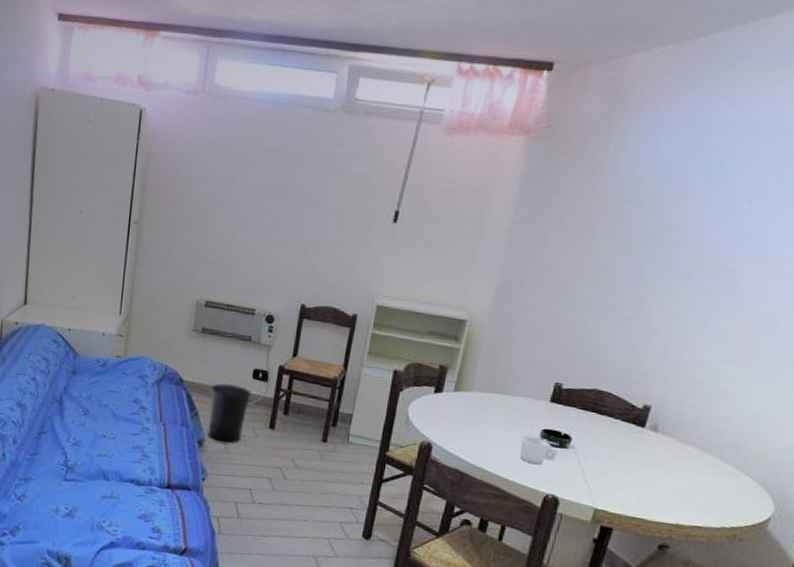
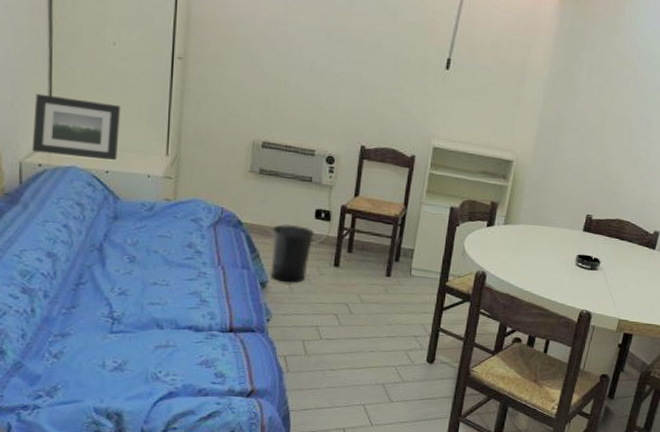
picture frame: none [11,259,84,320] -> present [32,93,122,161]
cup: present [520,435,558,465] -> none [560,261,590,286]

